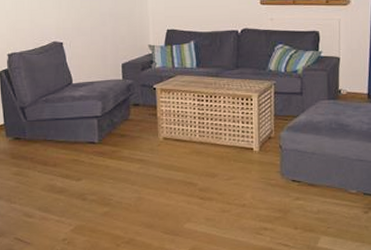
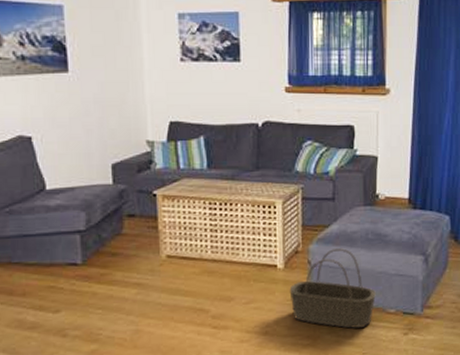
basket: none [263,136,339,205] -> present [289,248,376,329]

